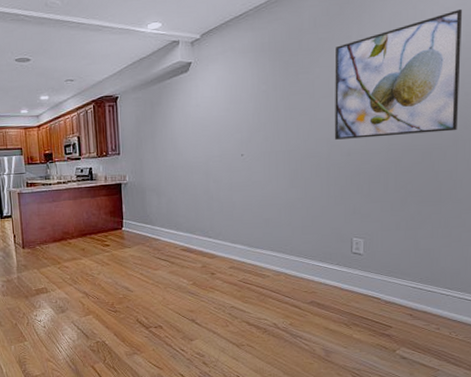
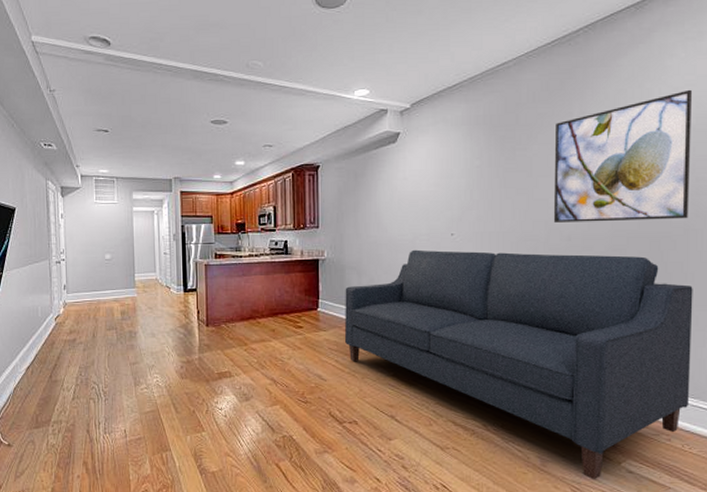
sofa: none [146,167,461,366] -> present [344,249,693,479]

